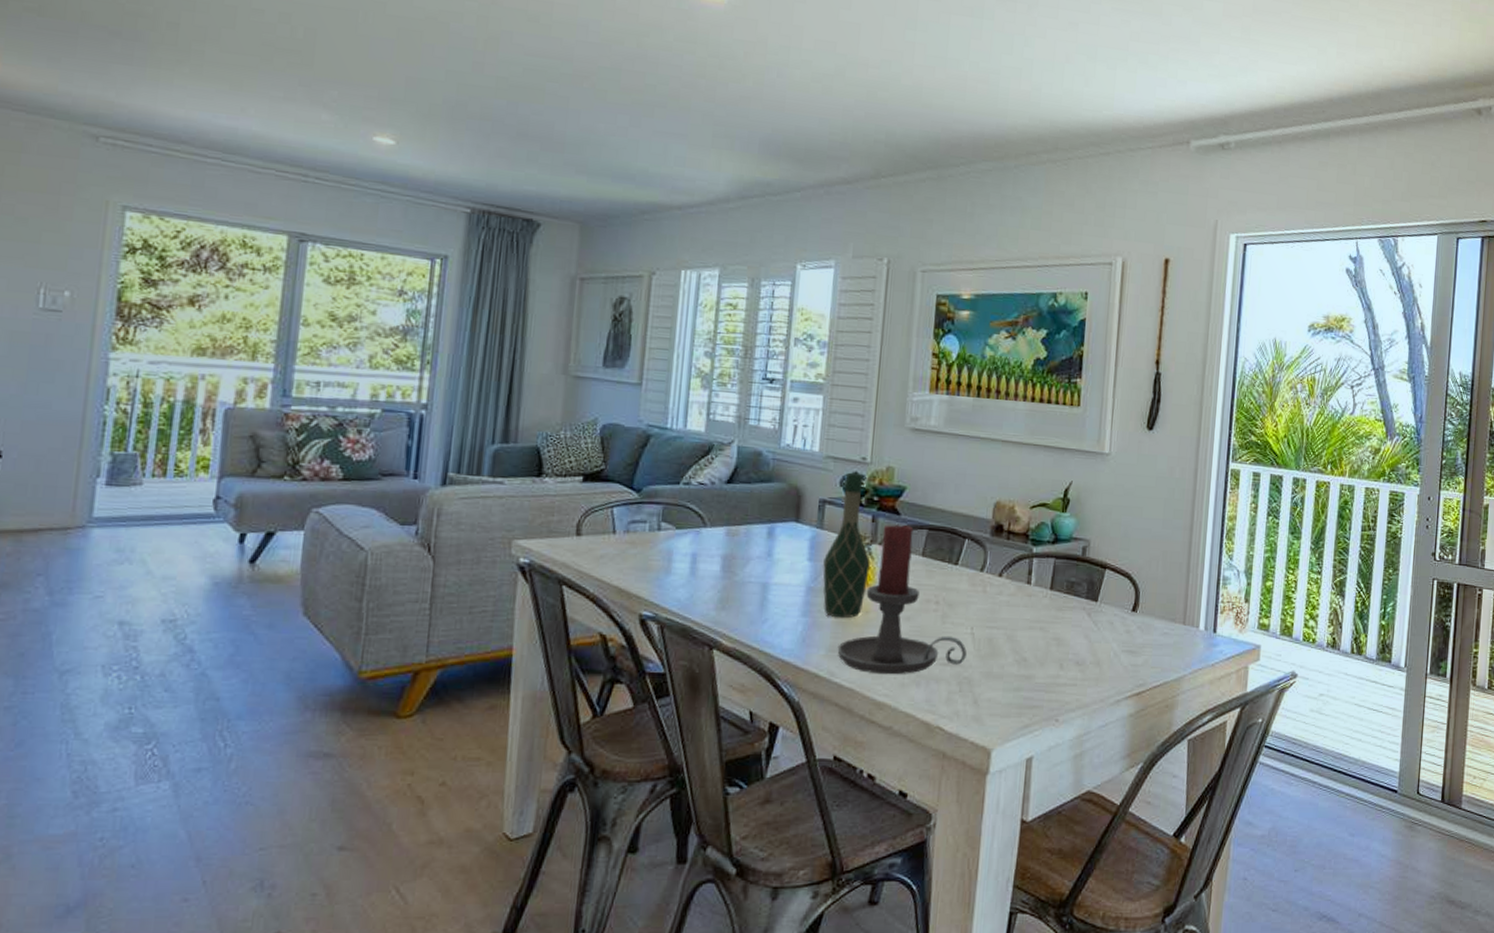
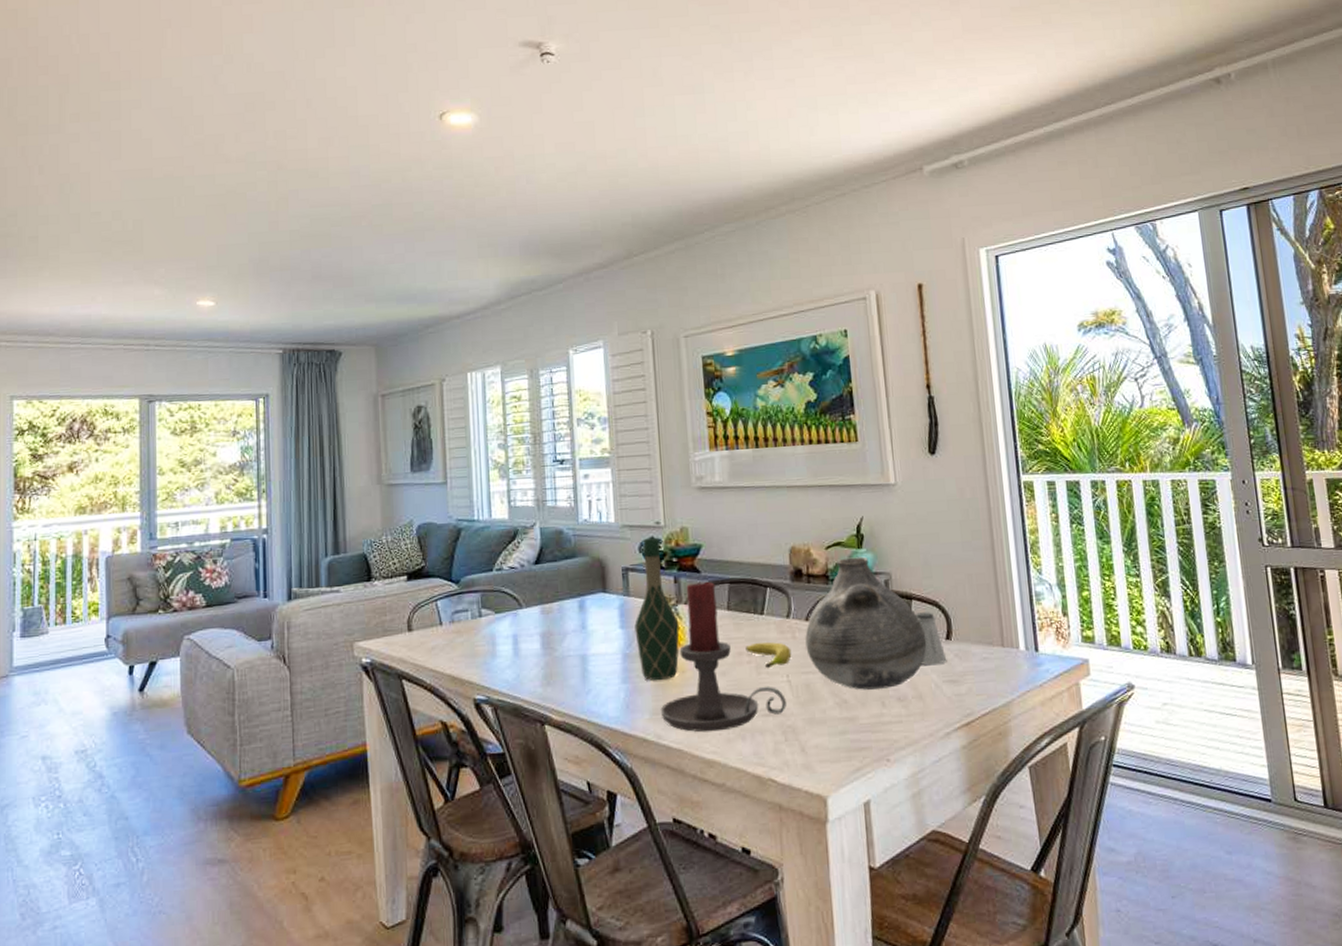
fruit: none [934,591,980,619] -> present [745,642,792,669]
vase: none [994,519,1114,652] -> present [805,556,927,690]
saltshaker: none [1105,582,1130,635] -> present [916,612,947,666]

